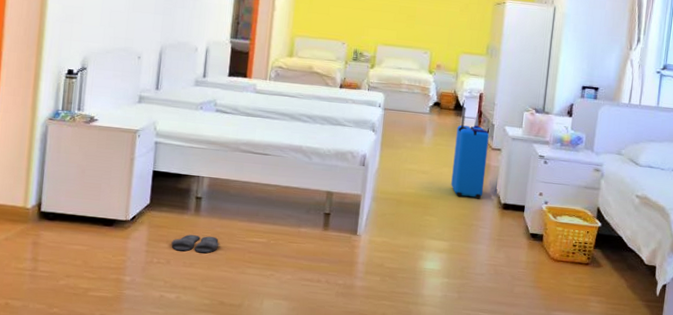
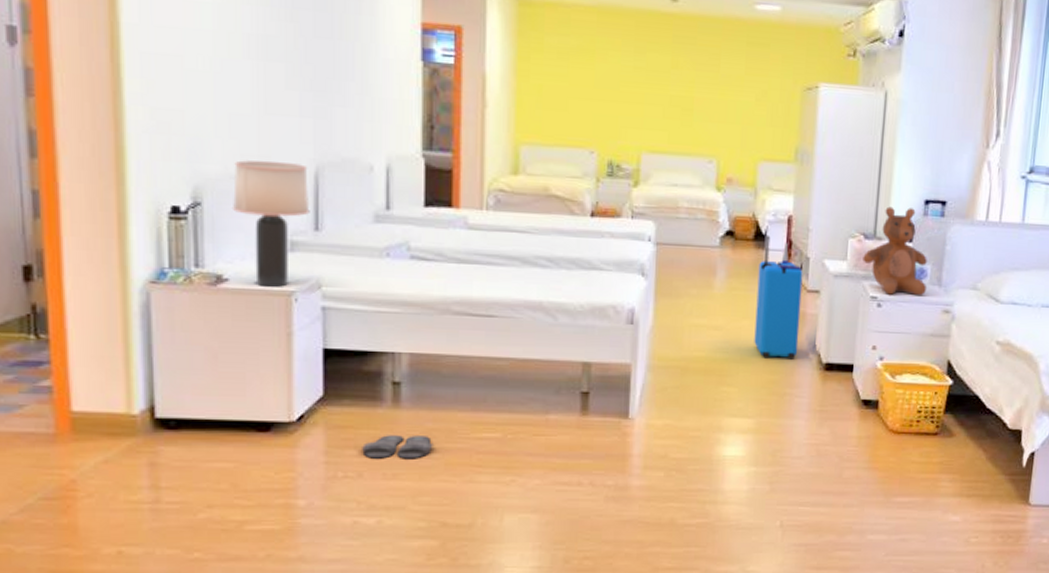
table lamp: none [105,41,155,127] -> present [231,160,310,288]
teddy bear: none [534,90,583,157] -> present [863,206,927,296]

